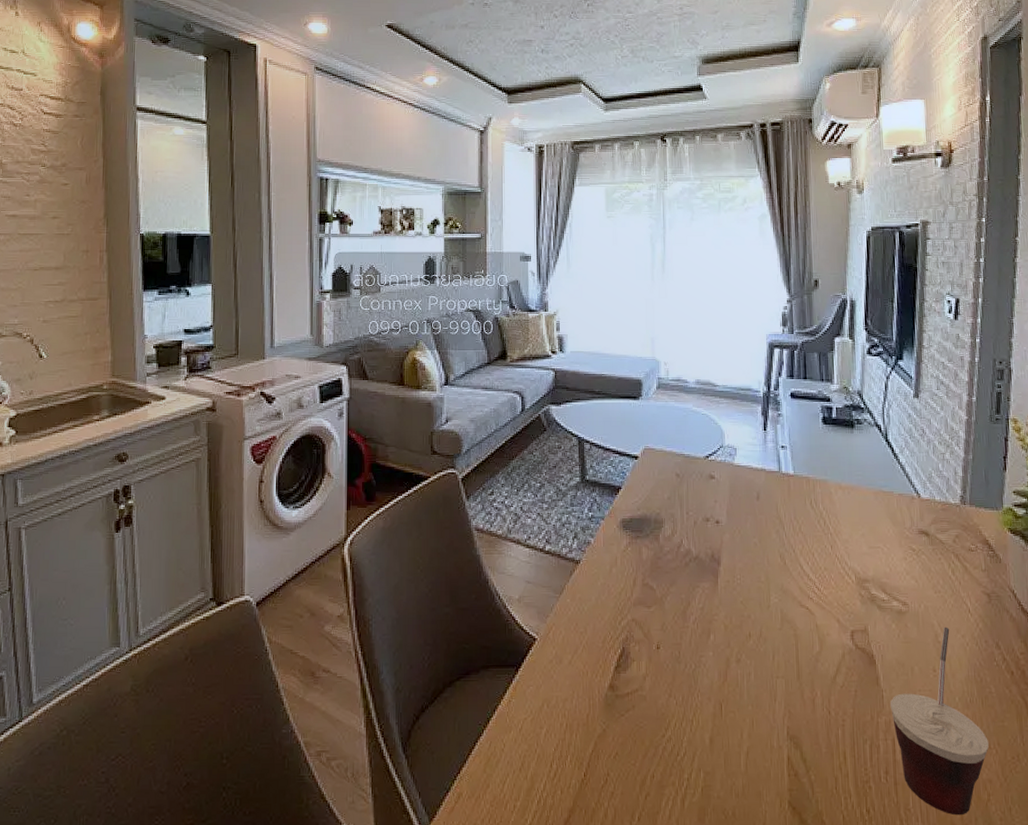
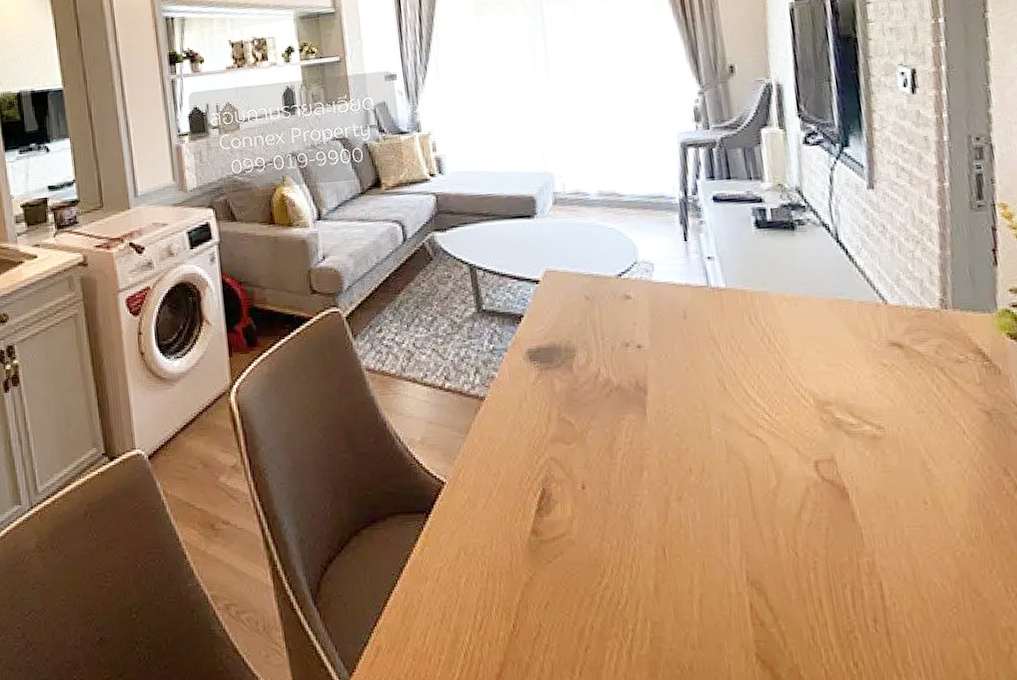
cup: present [889,627,989,816] -> none [871,452,1006,670]

